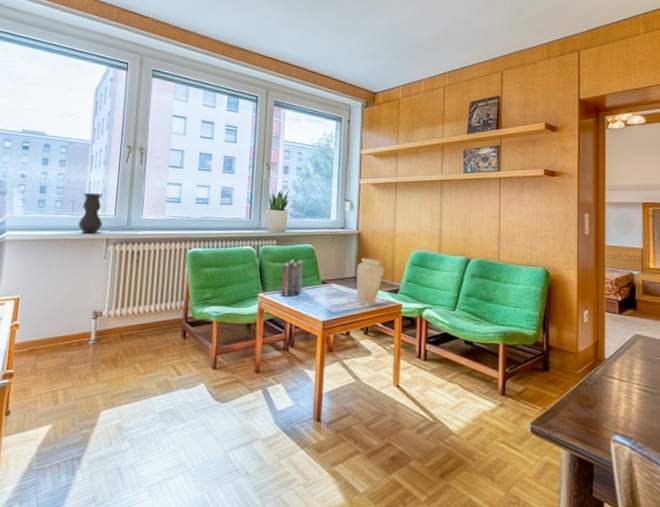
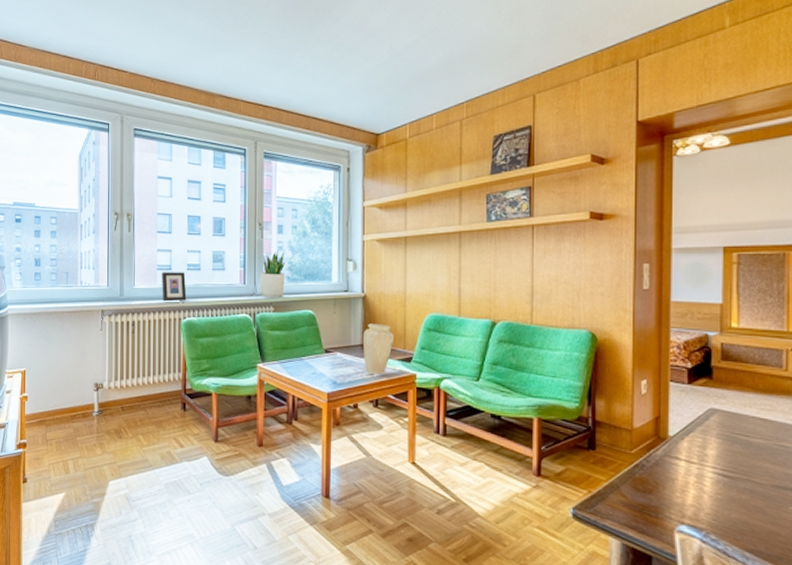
vase: present [78,192,103,234] -> none [73,263,97,306]
picture frame: none [169,204,194,233] -> present [161,272,187,302]
books: present [280,259,303,297] -> none [280,327,303,367]

